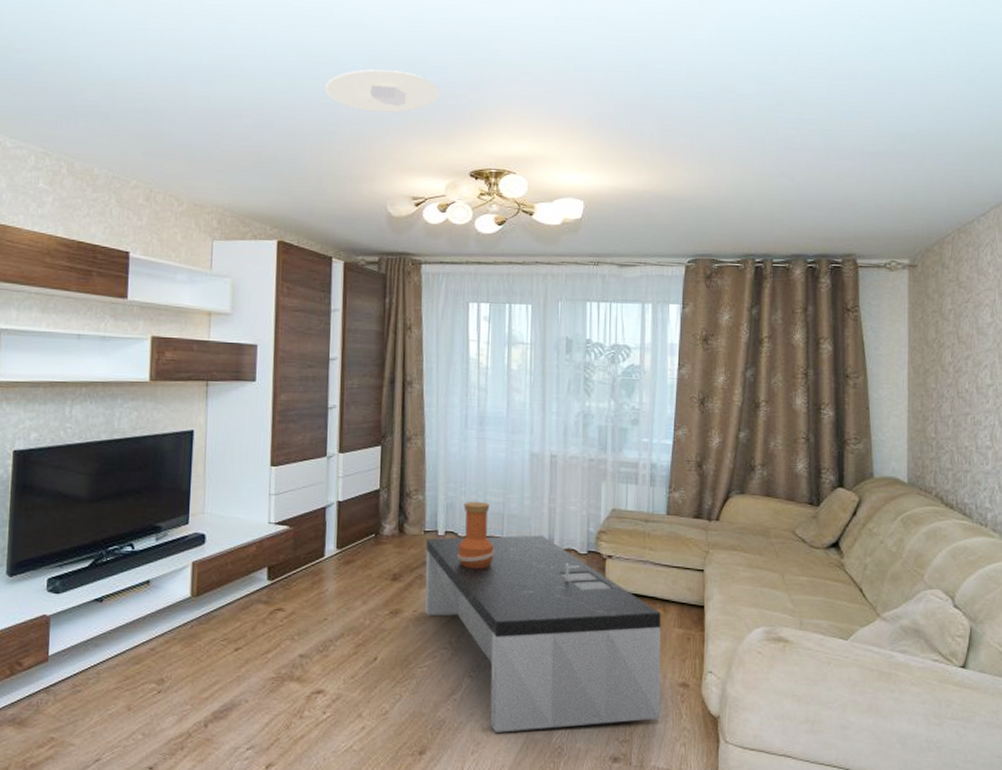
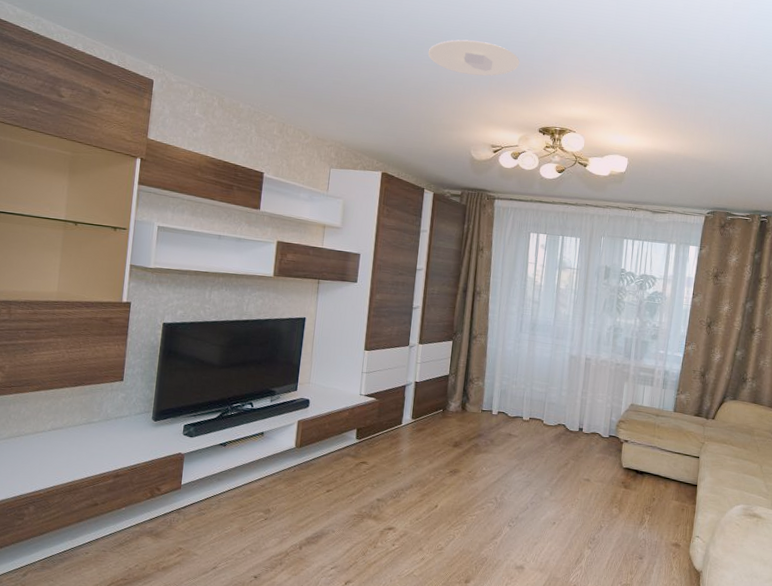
coffee table: present [425,535,662,733] -> none [477,416,663,571]
vase: present [458,501,494,569] -> none [506,389,536,443]

